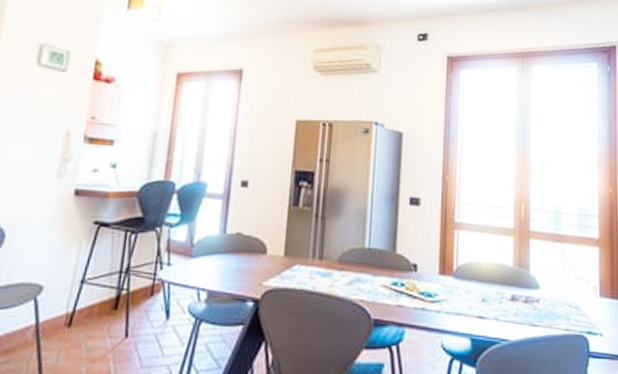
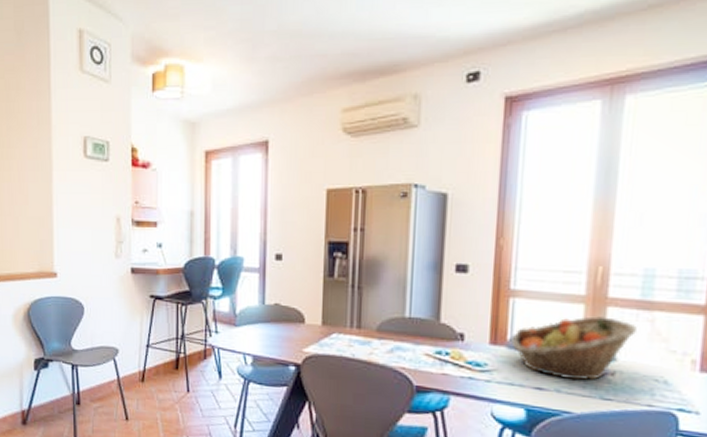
fruit basket: none [457,247,552,309] -> present [511,316,637,381]

